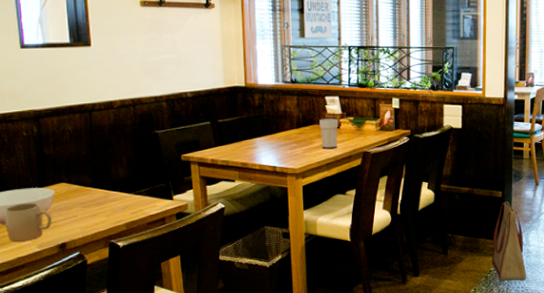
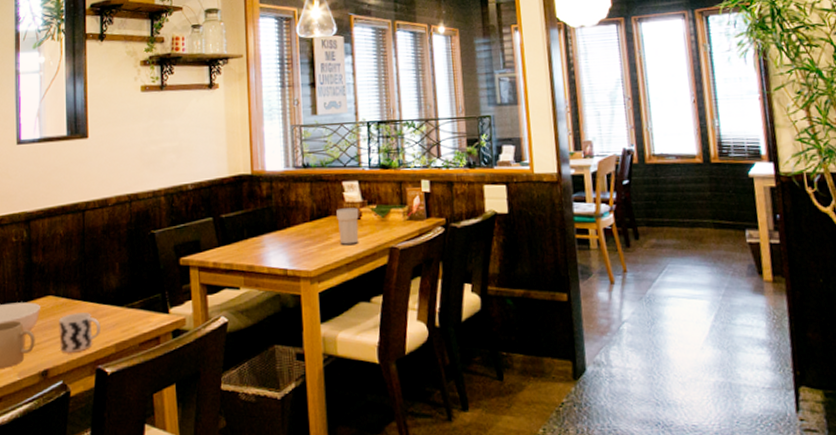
cup: none [73,197,112,230] -> present [59,312,100,353]
shopping bag: present [491,201,527,281] -> none [561,306,613,417]

